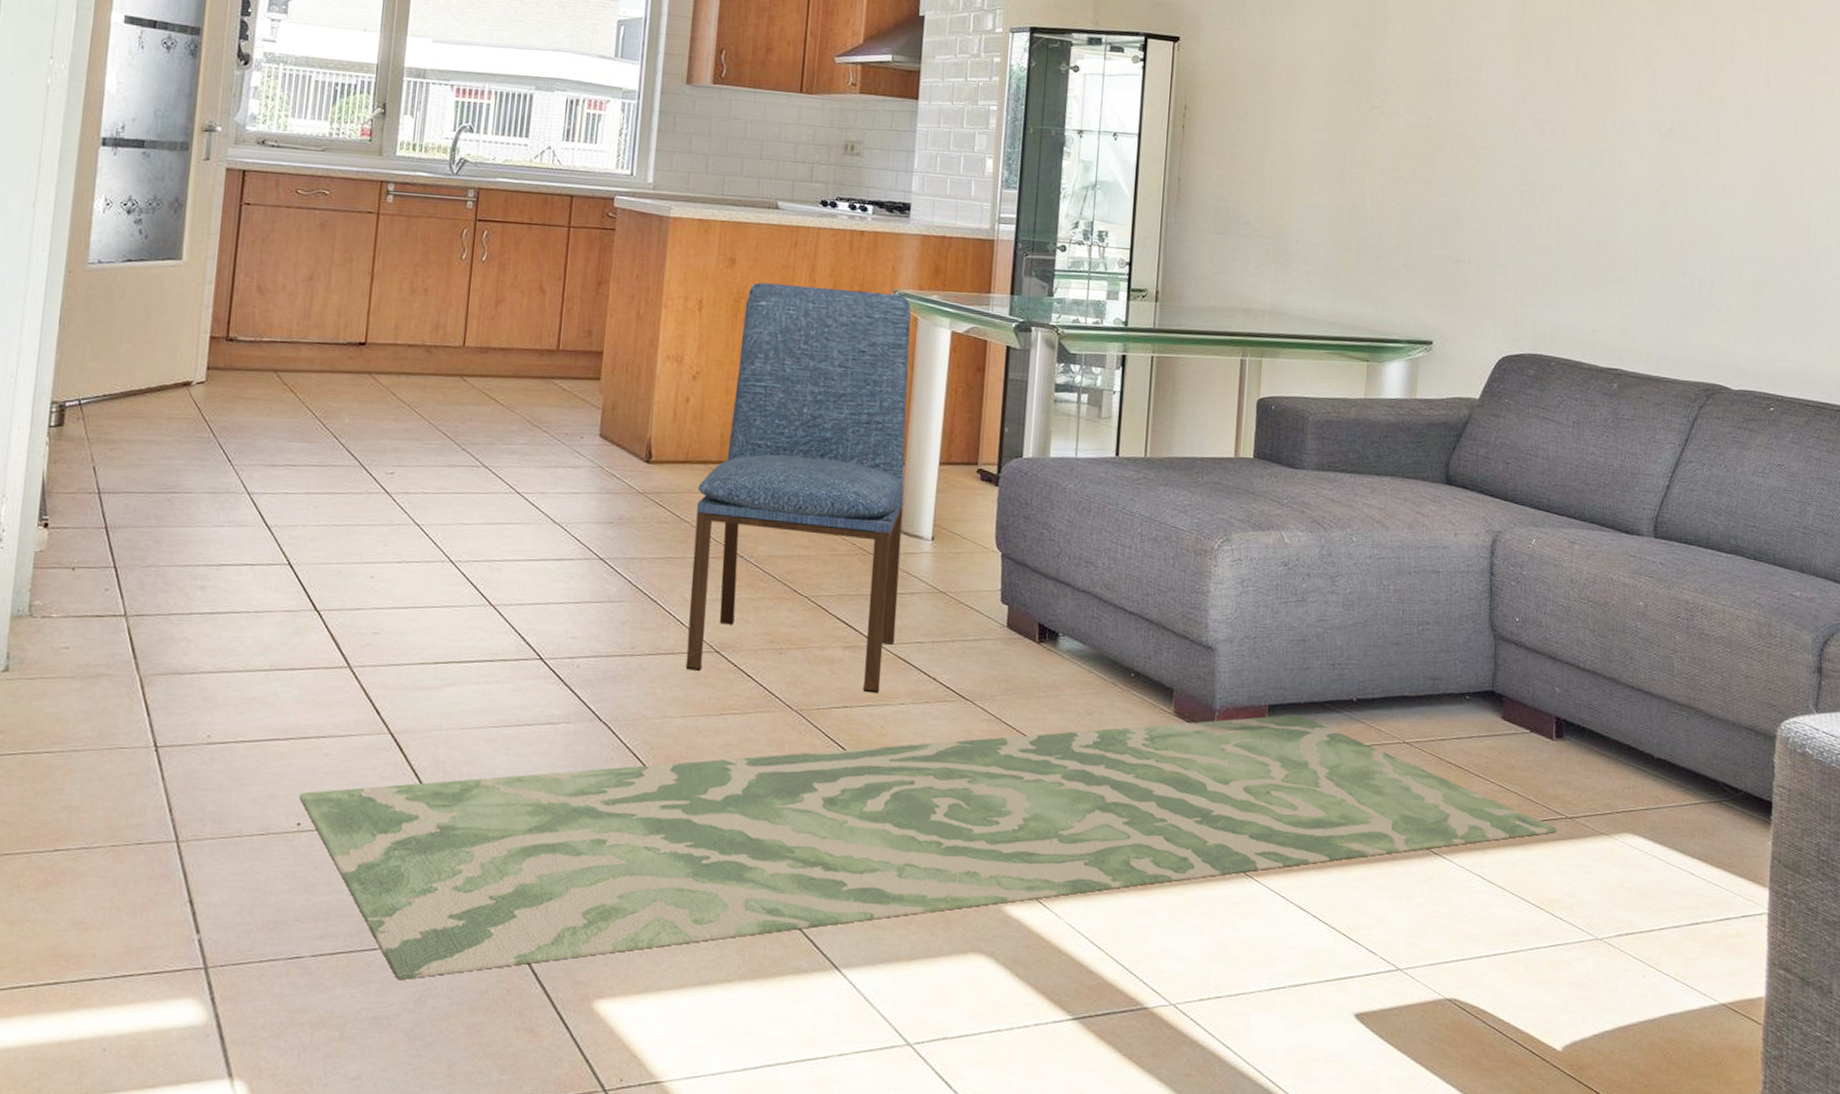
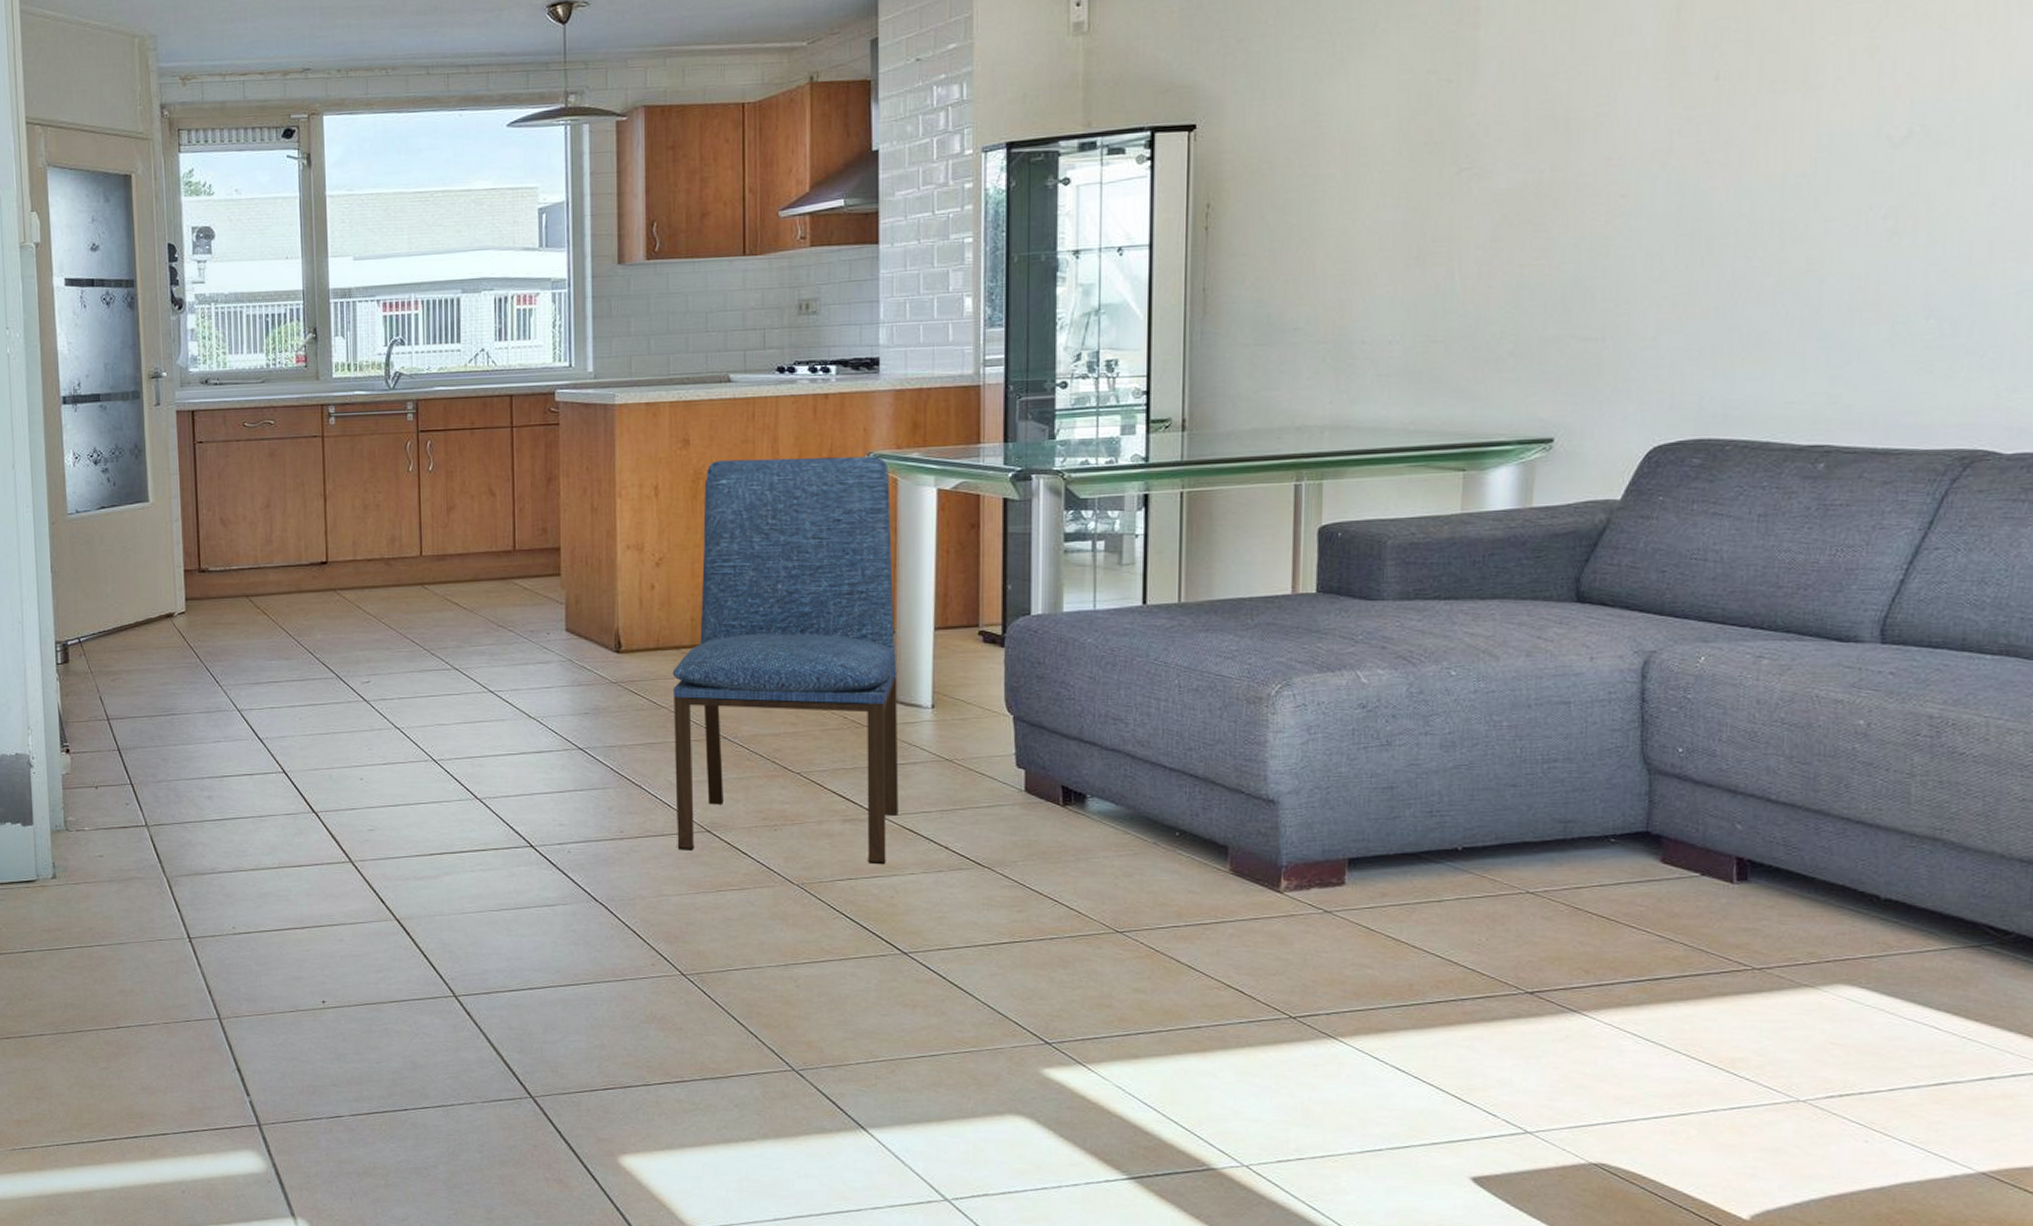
rug: present [300,714,1557,979] -> none [321,867,1740,1136]

